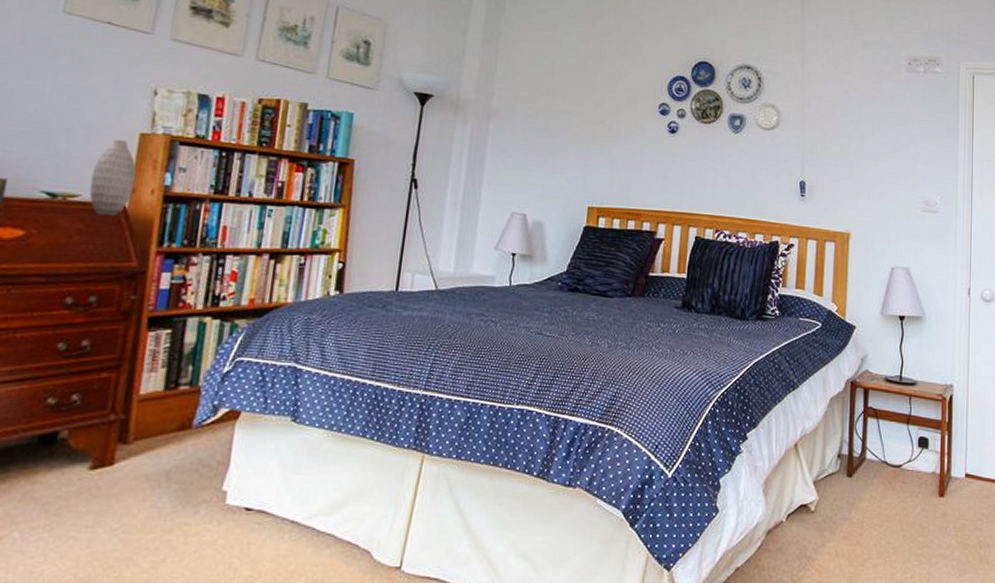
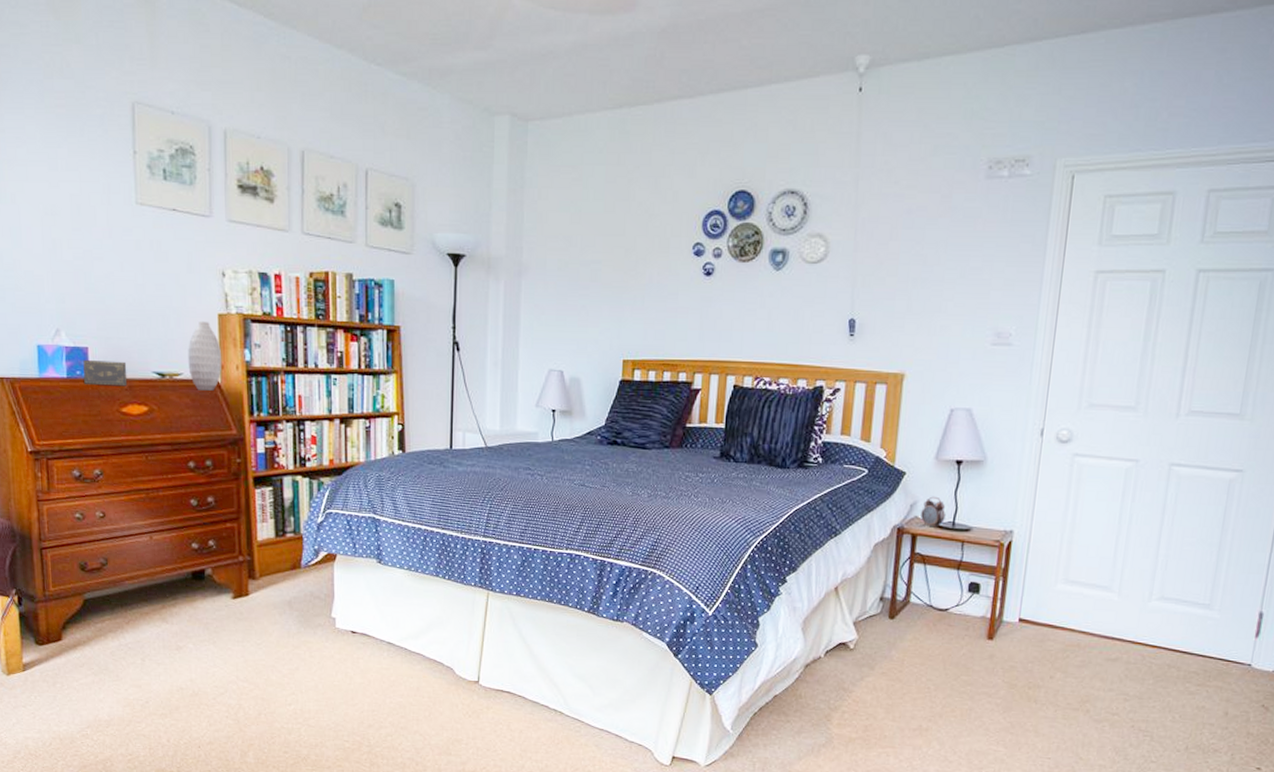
alarm clock: none [871,350,893,382] -> present [921,496,945,528]

